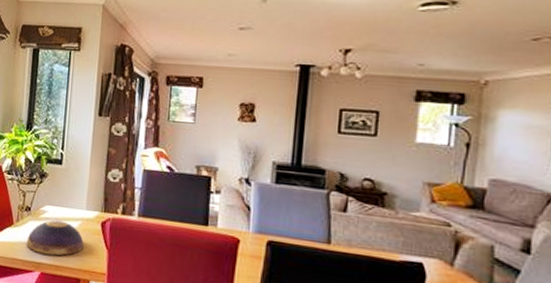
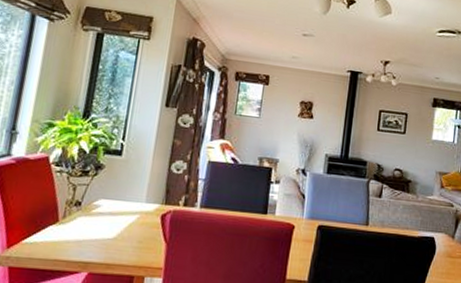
decorative bowl: present [26,220,84,256] -> none [73,214,141,253]

